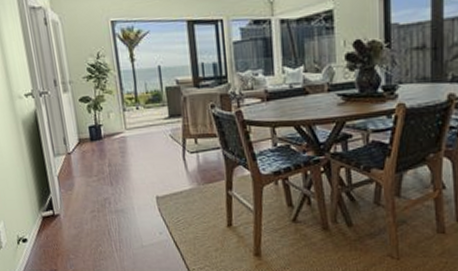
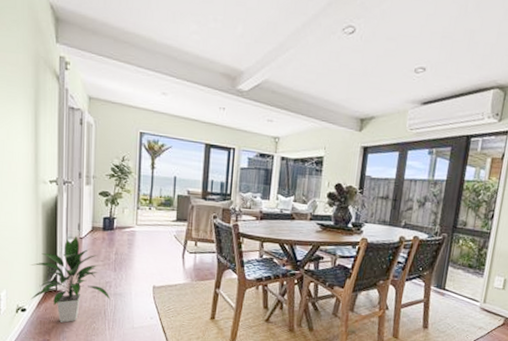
indoor plant: none [22,152,113,249] -> present [30,236,111,323]

